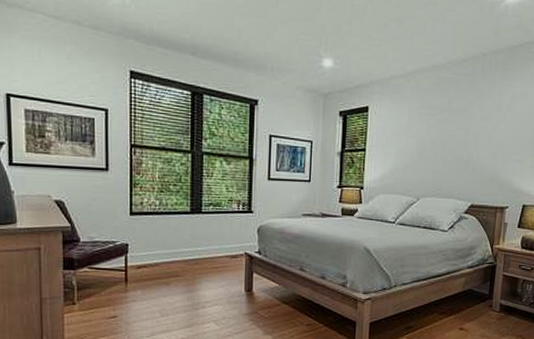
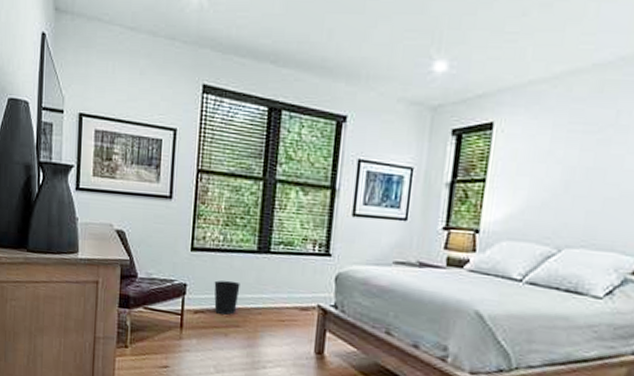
wastebasket: none [154,238,177,267] -> present [214,280,240,315]

